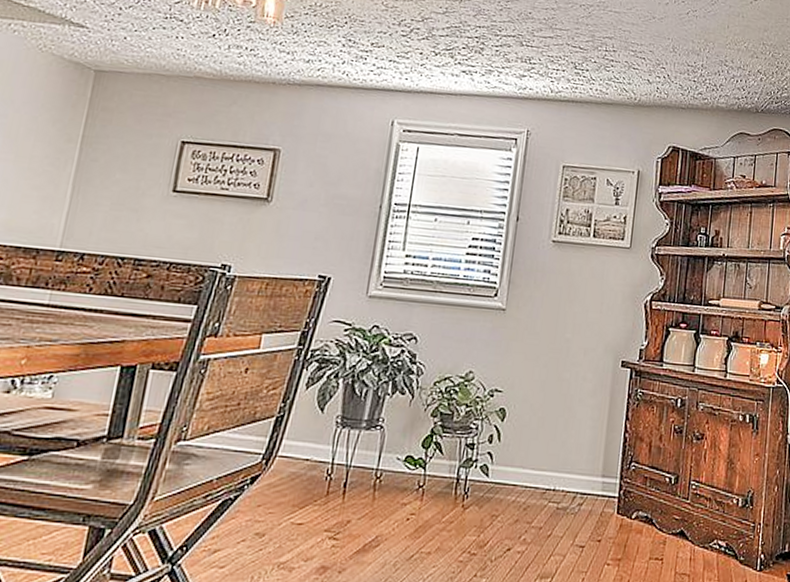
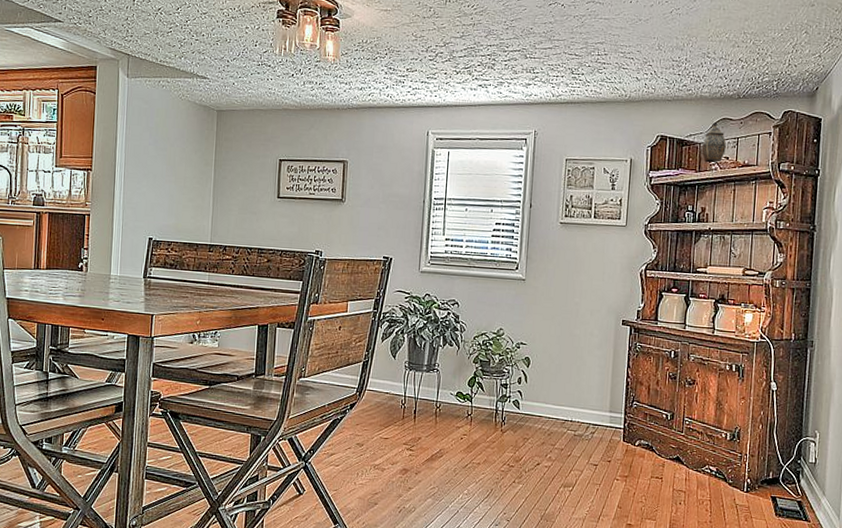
decorative jar: none [716,136,743,182] -> present [701,122,726,163]

